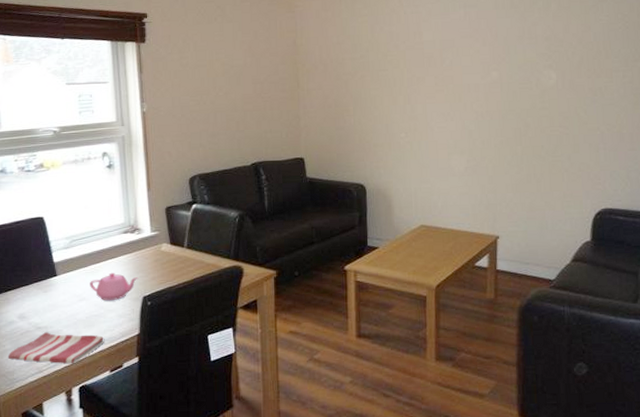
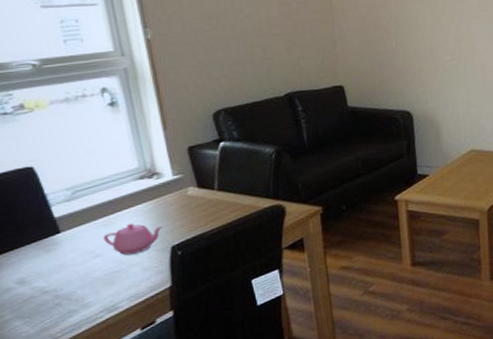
dish towel: present [7,332,104,363] -> none [9,292,130,331]

